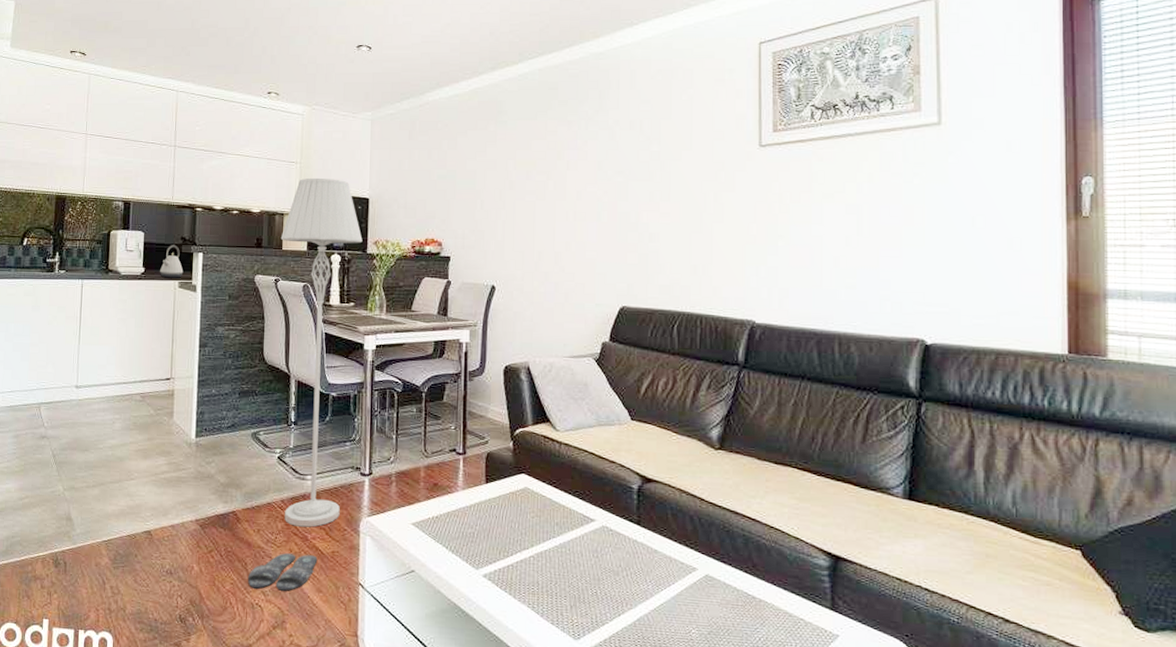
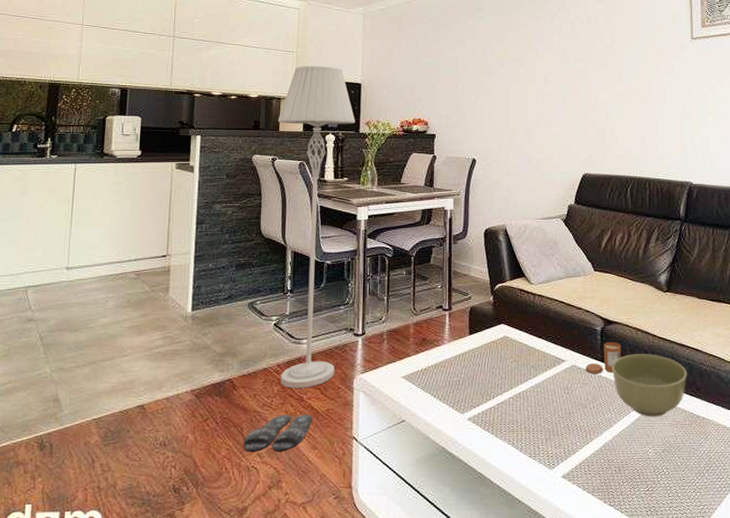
kettle: present [159,245,184,278] -> none [156,128,181,160]
candle: none [618,502,661,539] -> present [585,341,621,373]
bowl: none [650,519,741,594] -> present [612,354,687,417]

